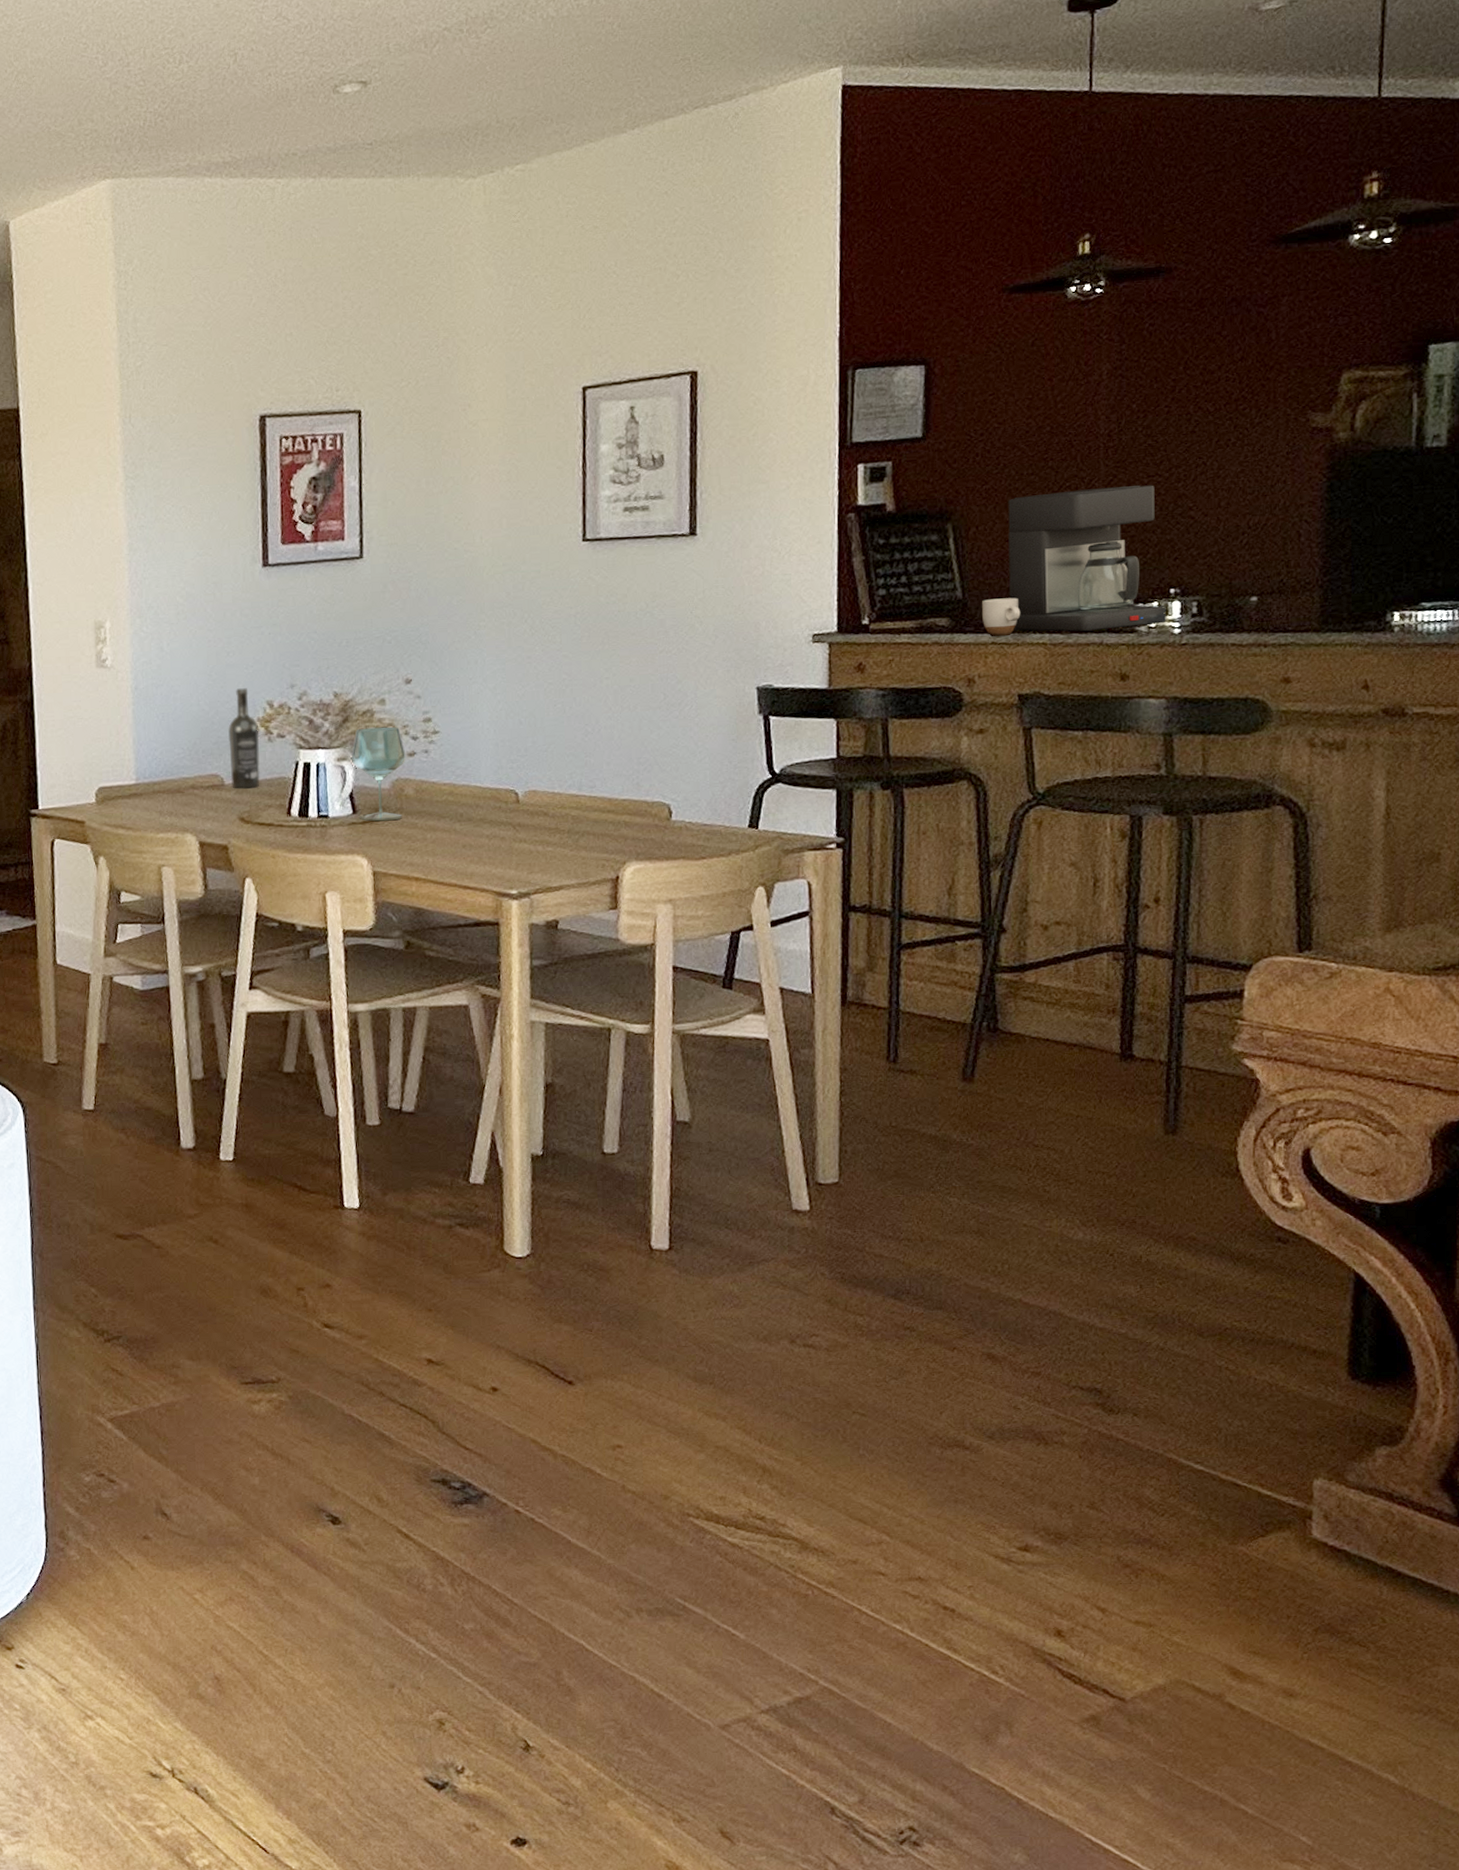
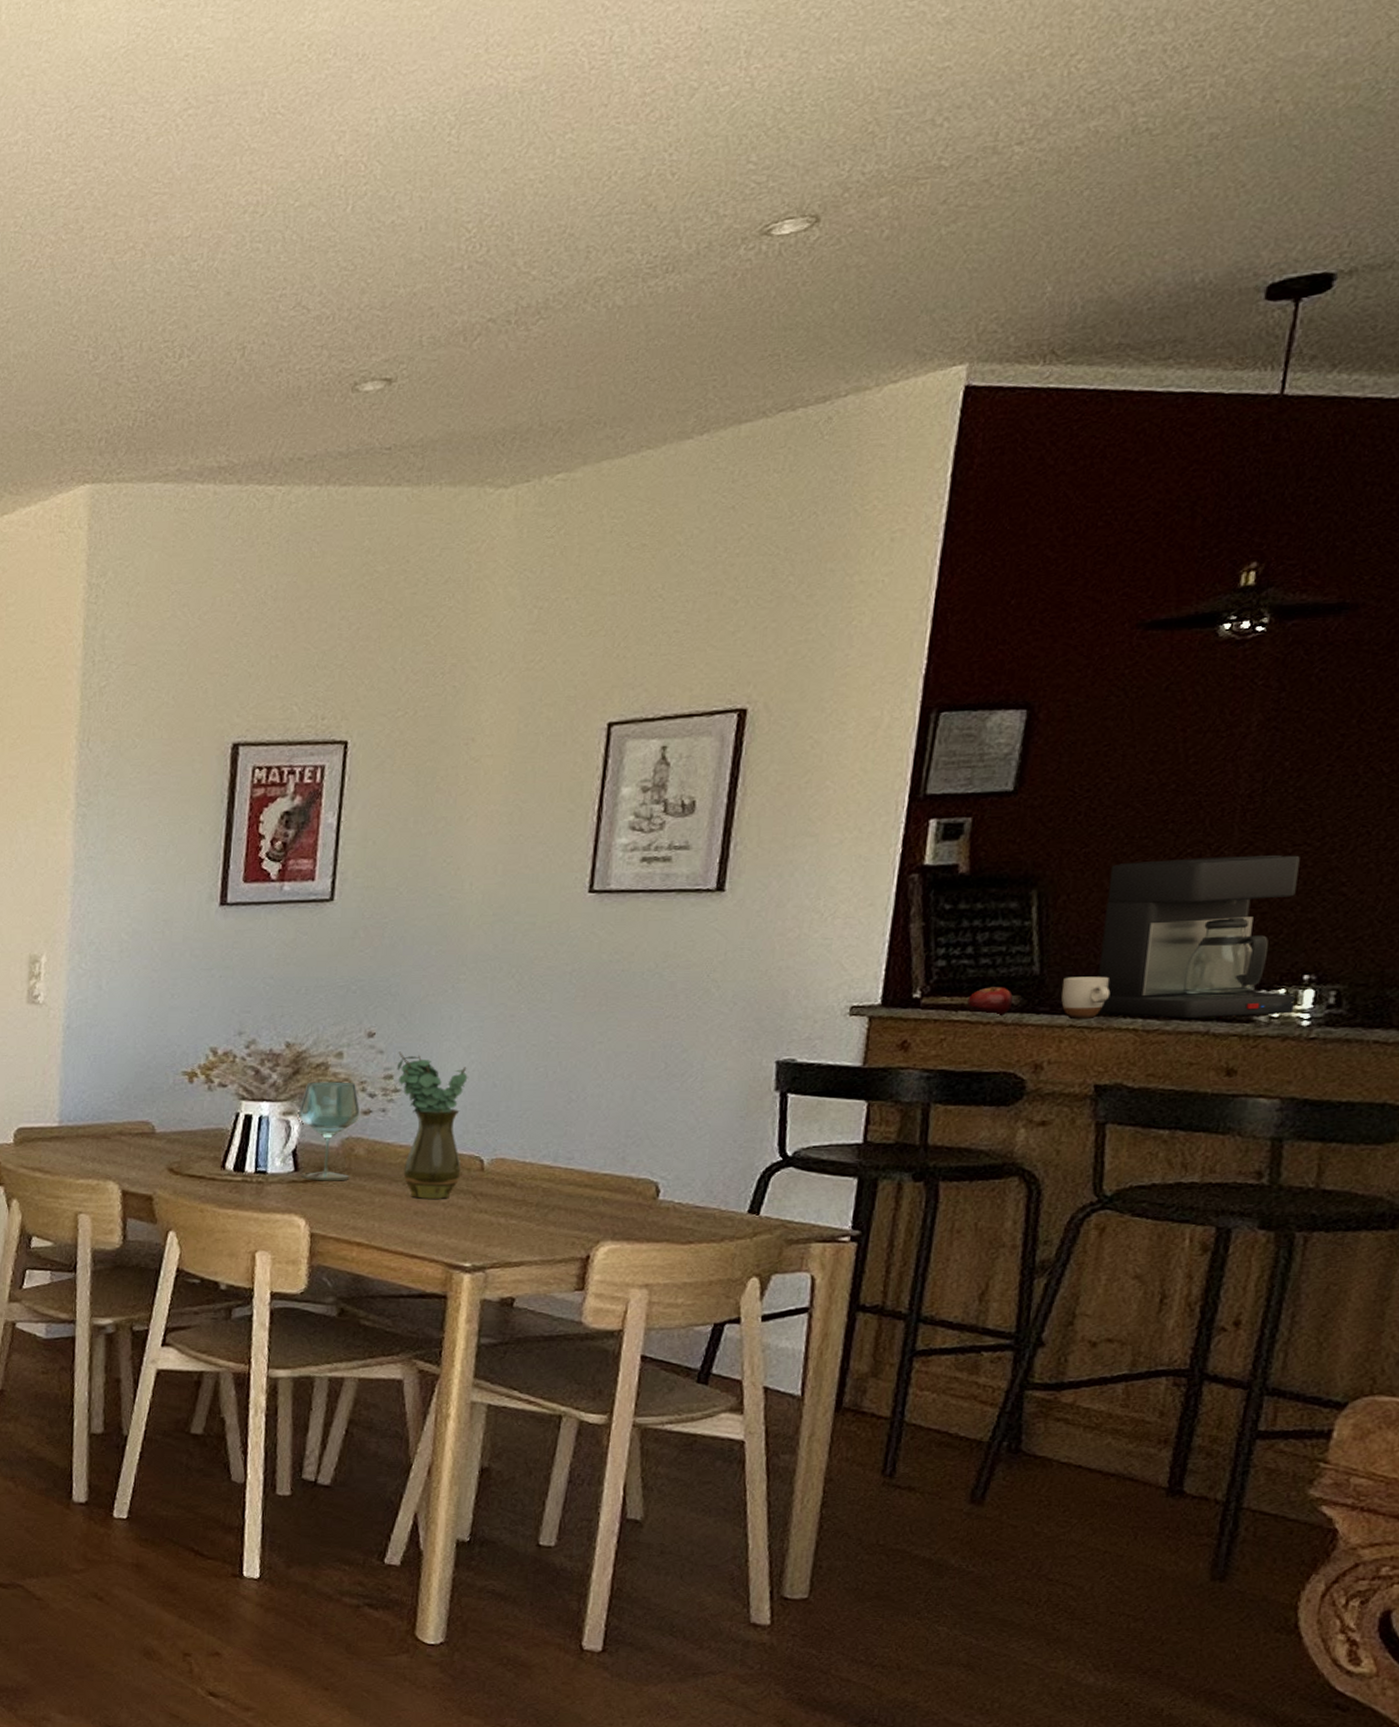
wine bottle: present [227,688,261,790] -> none [162,1033,199,1139]
vase: none [434,695,500,833] -> present [397,1051,468,1199]
fruit: none [907,611,944,639] -> present [967,987,1014,1018]

